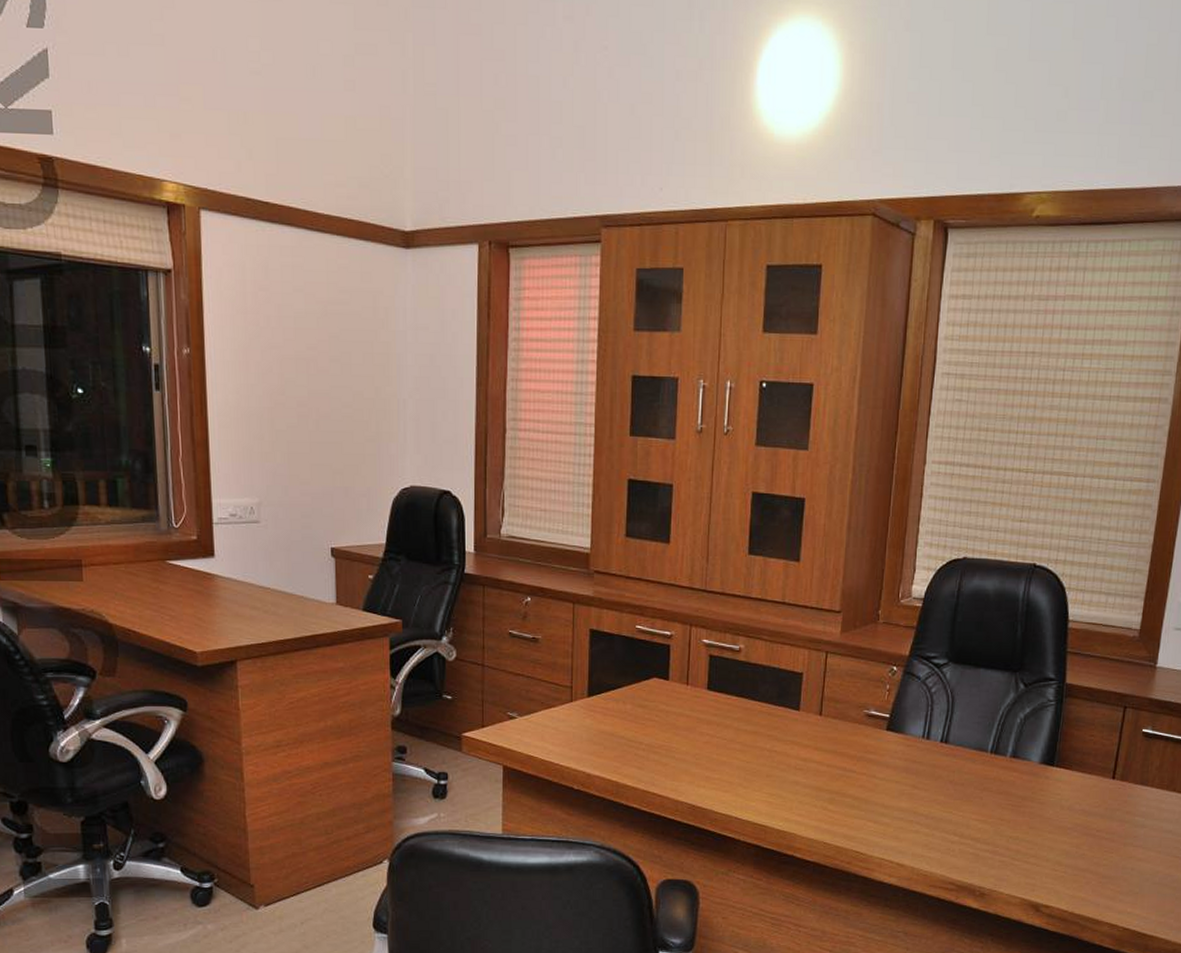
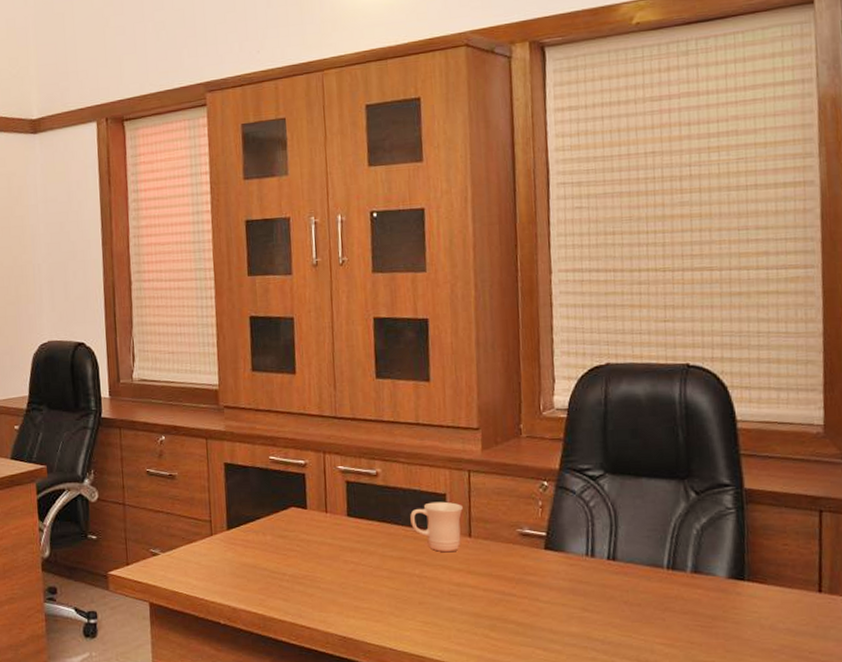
mug: none [767,680,818,729] -> present [410,501,464,553]

